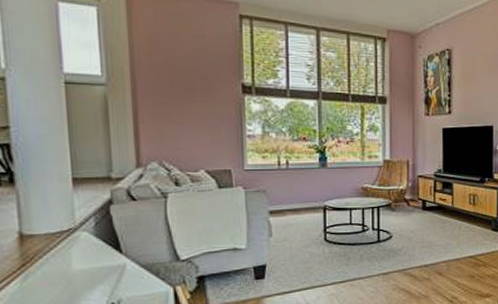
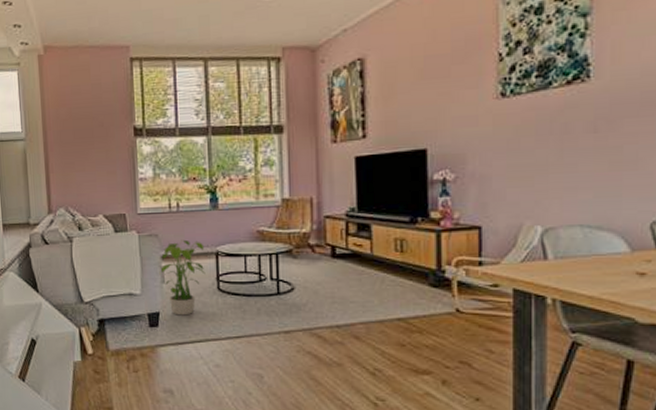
potted plant: none [266,195,313,267] -> present [159,239,206,316]

